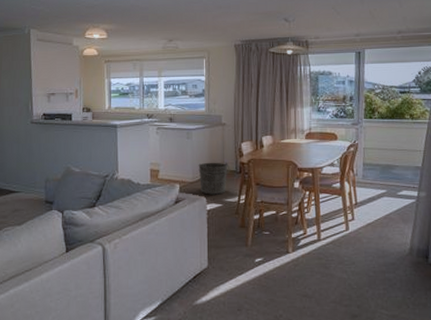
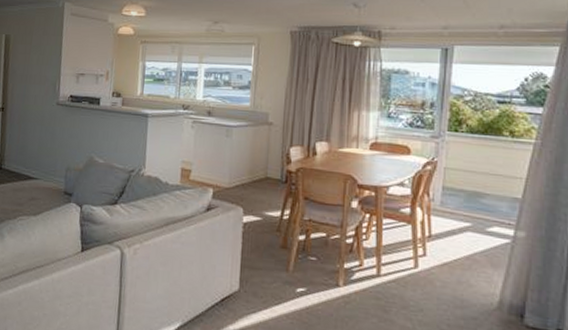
bucket: present [198,162,231,195] -> none [236,166,275,206]

